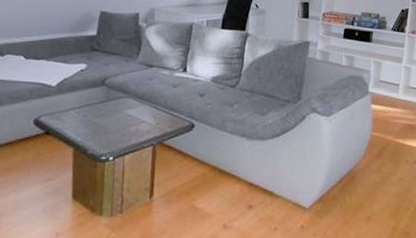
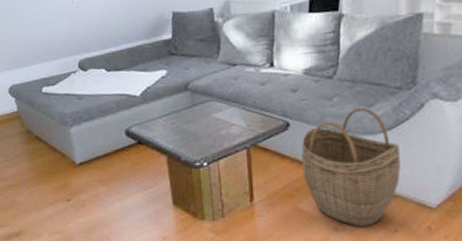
woven basket: none [201,115,284,225] -> present [301,107,401,227]

